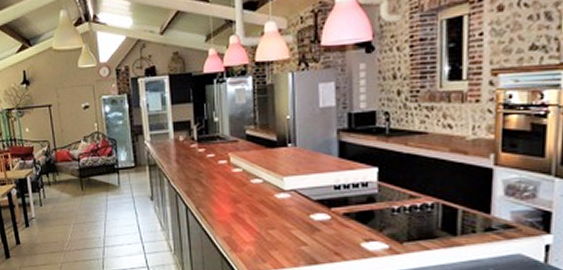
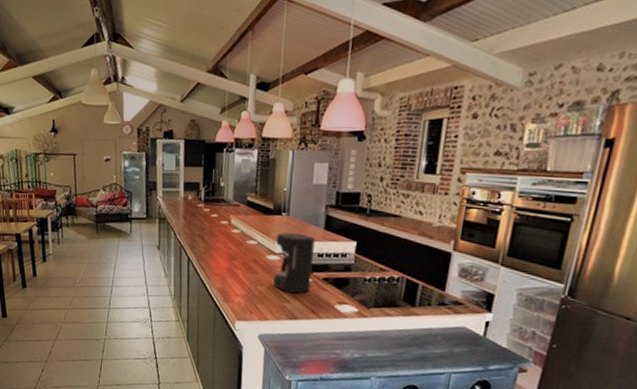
coffee maker: none [283,166,330,234] -> present [272,232,315,293]

